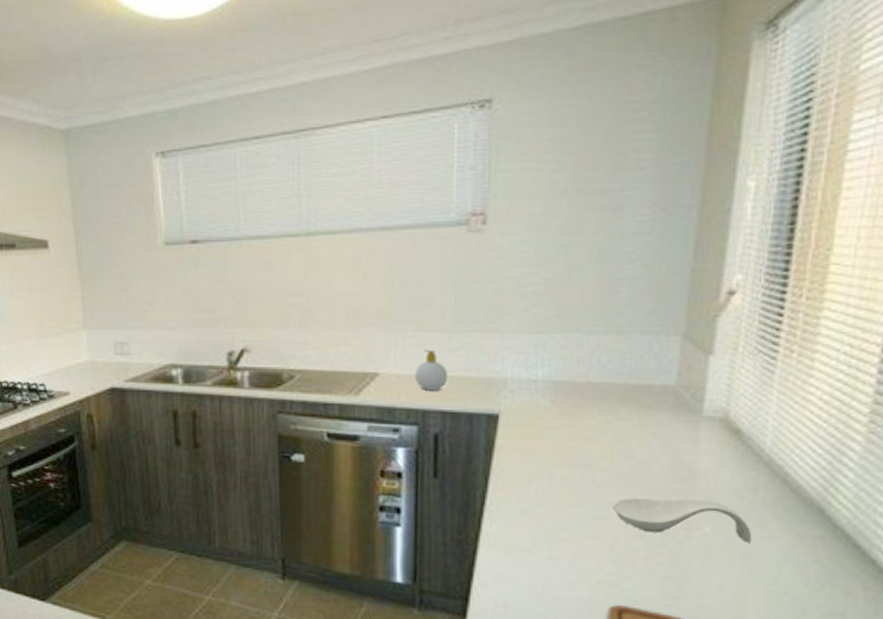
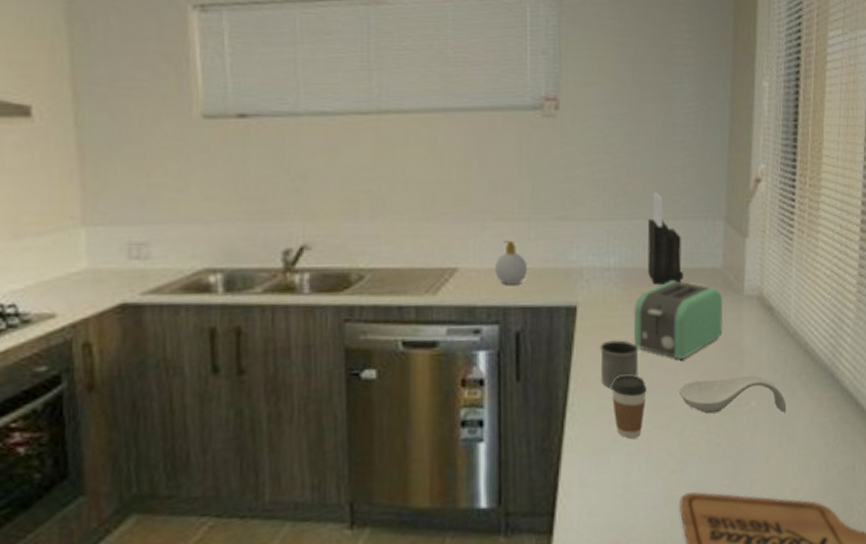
mug: none [522,449,567,496] -> present [600,340,639,389]
coffee cup: none [534,483,574,545] -> present [612,374,647,439]
toaster: none [561,396,675,475] -> present [633,281,723,359]
knife block: none [582,305,625,399] -> present [647,192,683,284]

